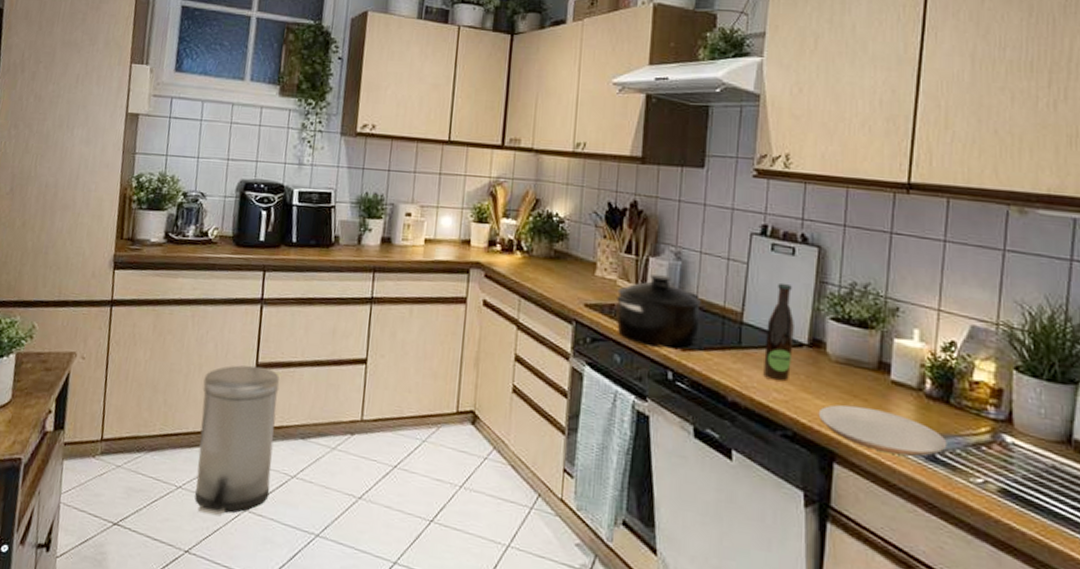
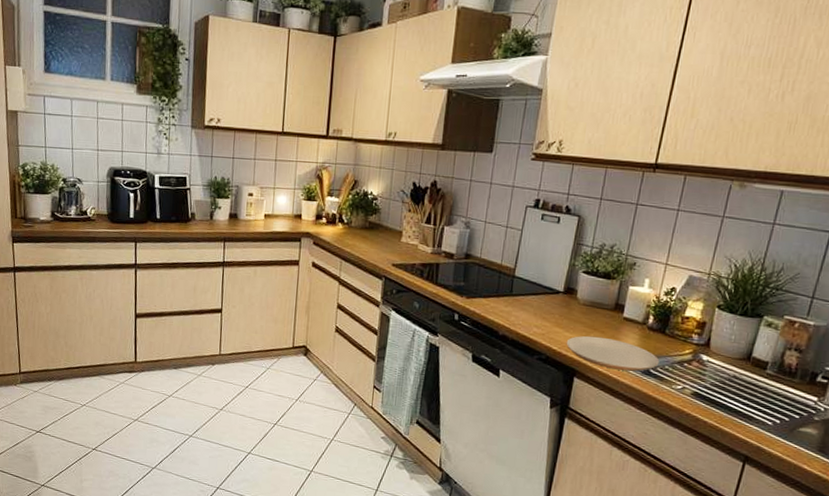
pedal bin: present [195,365,280,515] -> none [94,315,155,424]
saucepan: present [615,274,701,349] -> none [416,240,483,297]
bottle: present [763,282,794,382] -> none [527,245,555,320]

